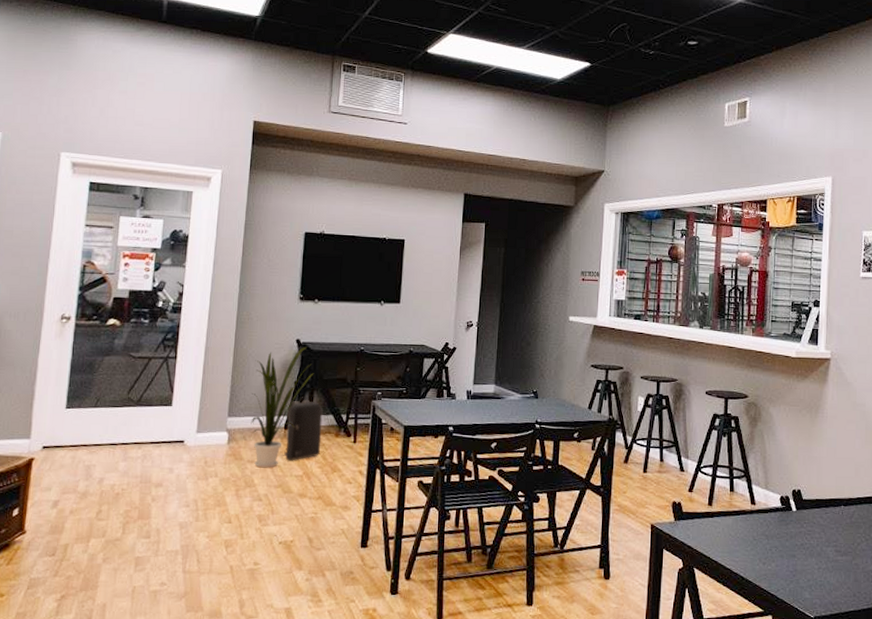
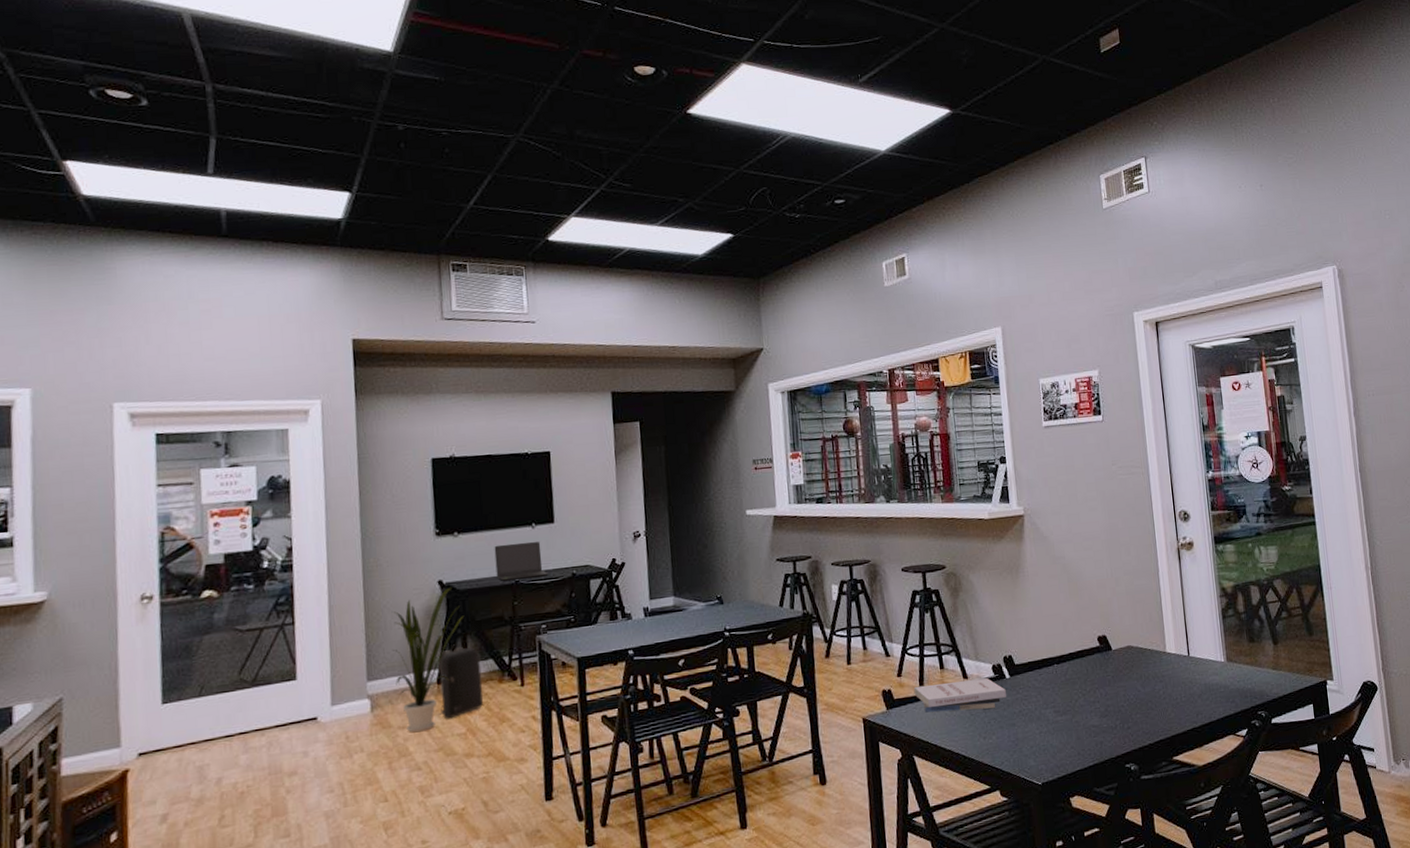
laptop: none [345,316,390,349] -> present [494,542,549,581]
books: none [702,503,792,538] -> present [913,678,1007,713]

